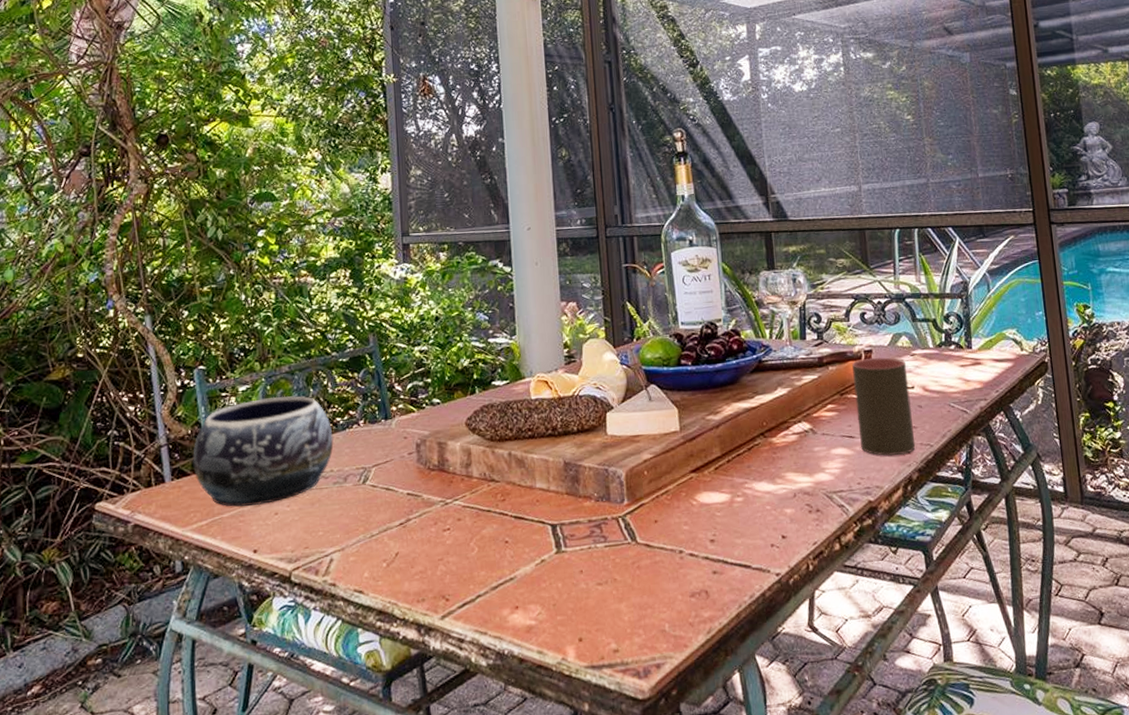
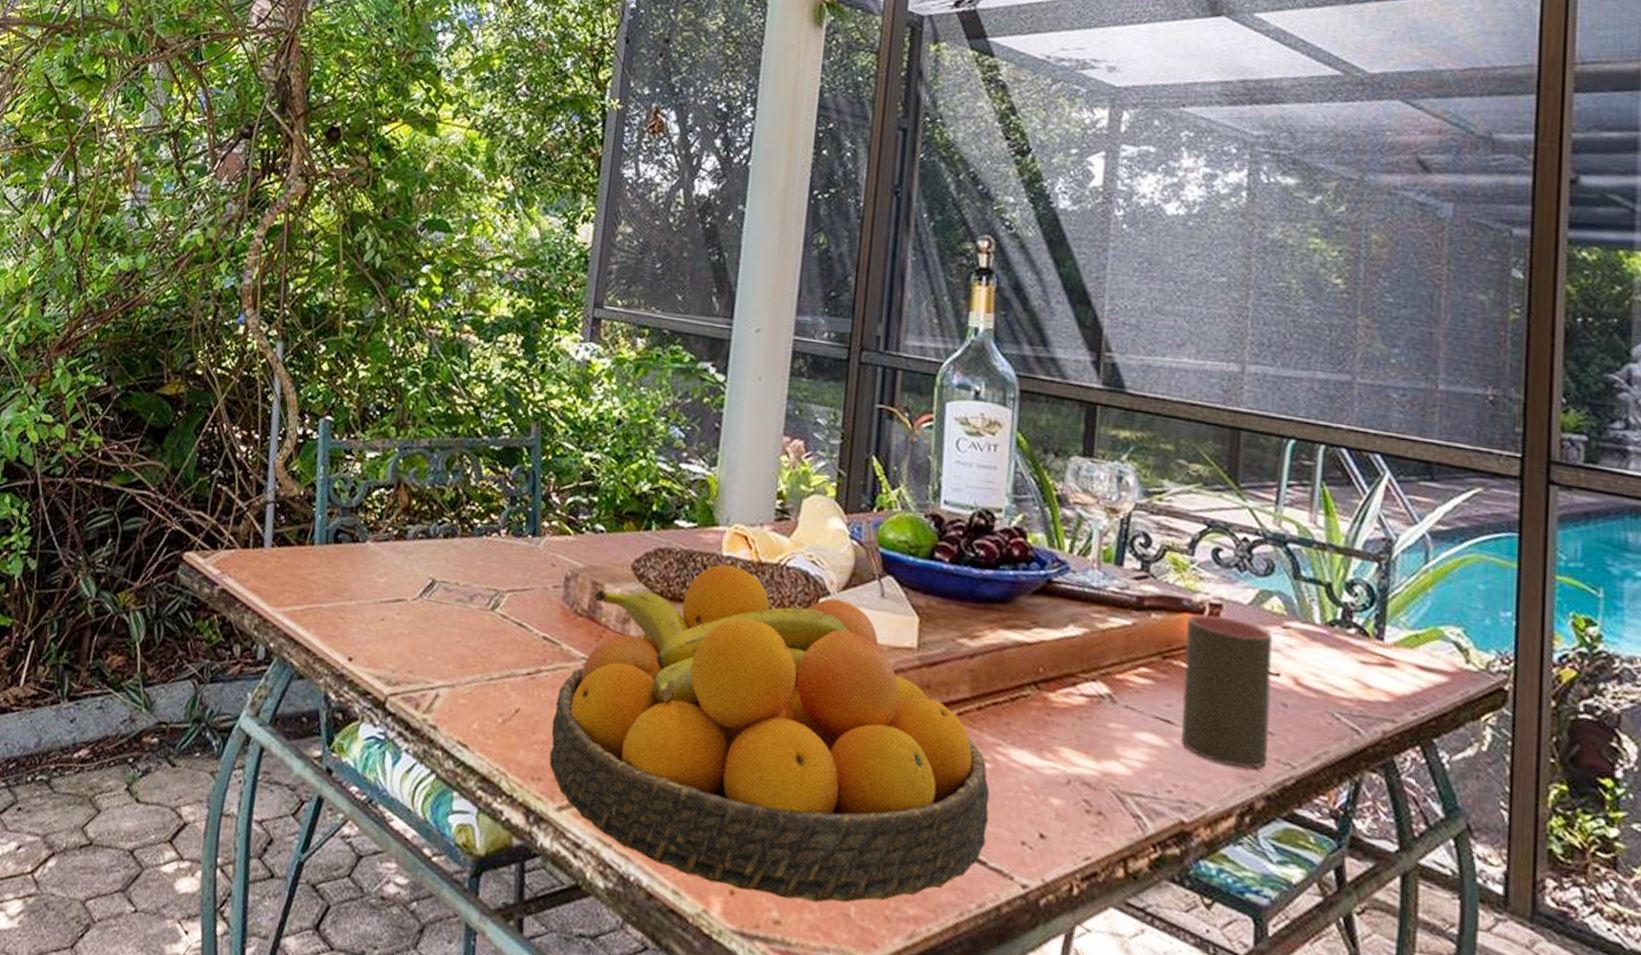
decorative bowl: present [192,395,334,507] -> none [298,471,467,605]
fruit bowl: none [425,404,748,637] -> present [549,564,990,903]

